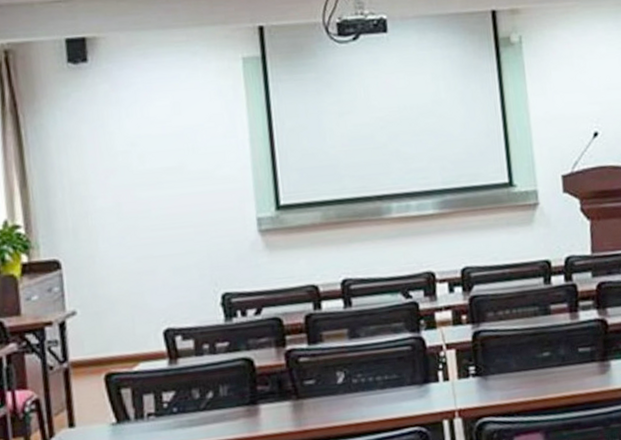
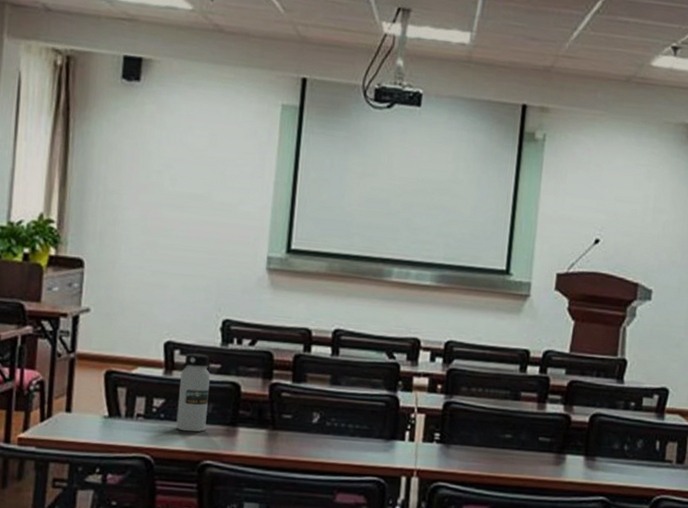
water bottle: none [187,334,225,422] -> present [176,353,210,432]

